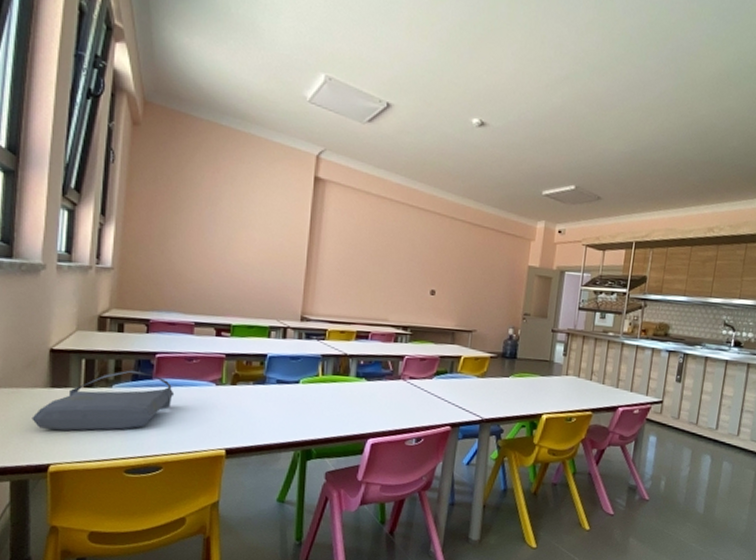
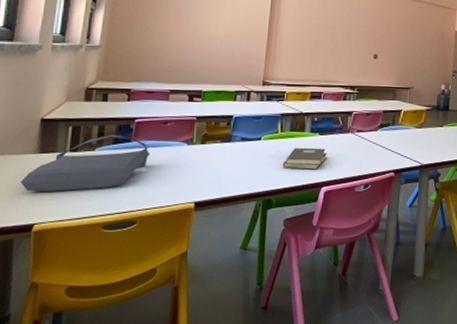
hardback book: none [323,393,375,420] -> present [282,147,327,170]

